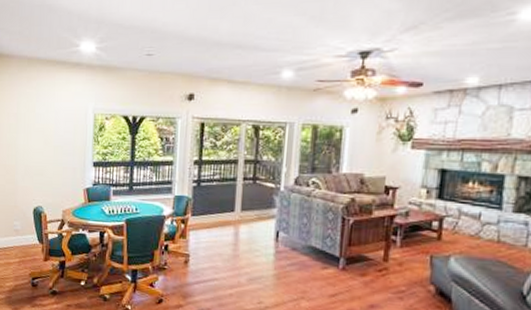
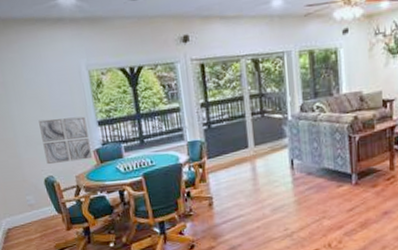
wall art: none [39,153,83,197] -> present [39,116,92,164]

